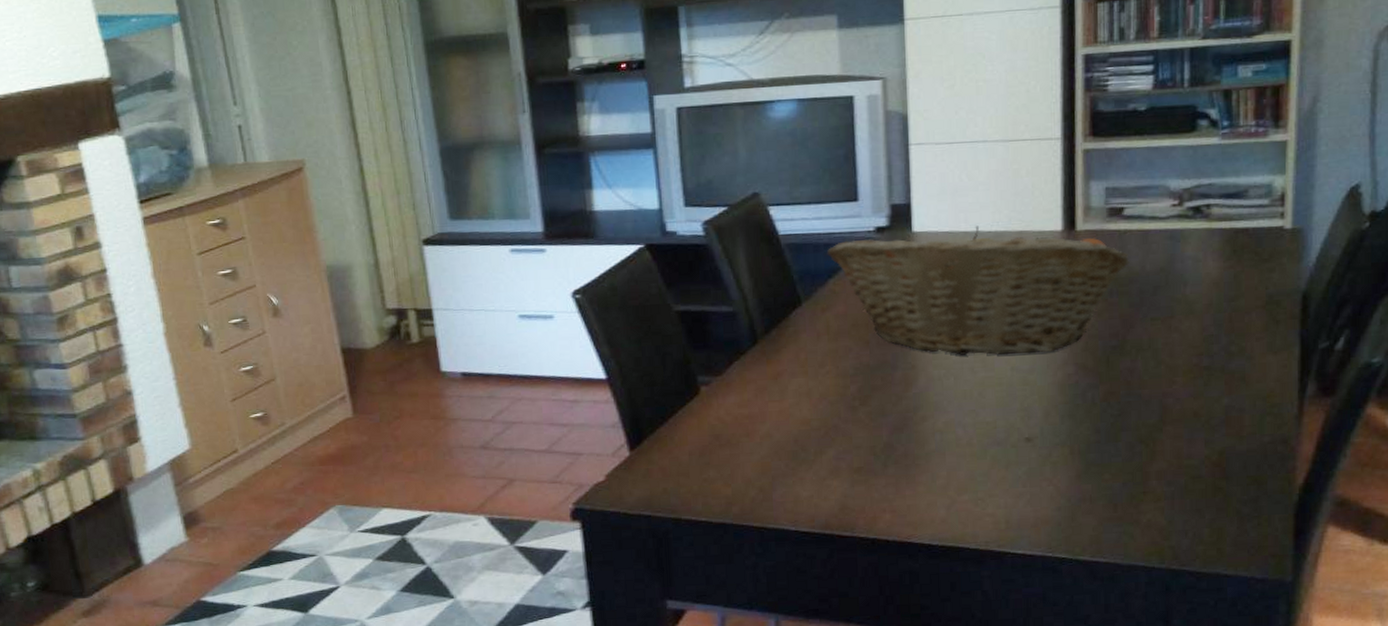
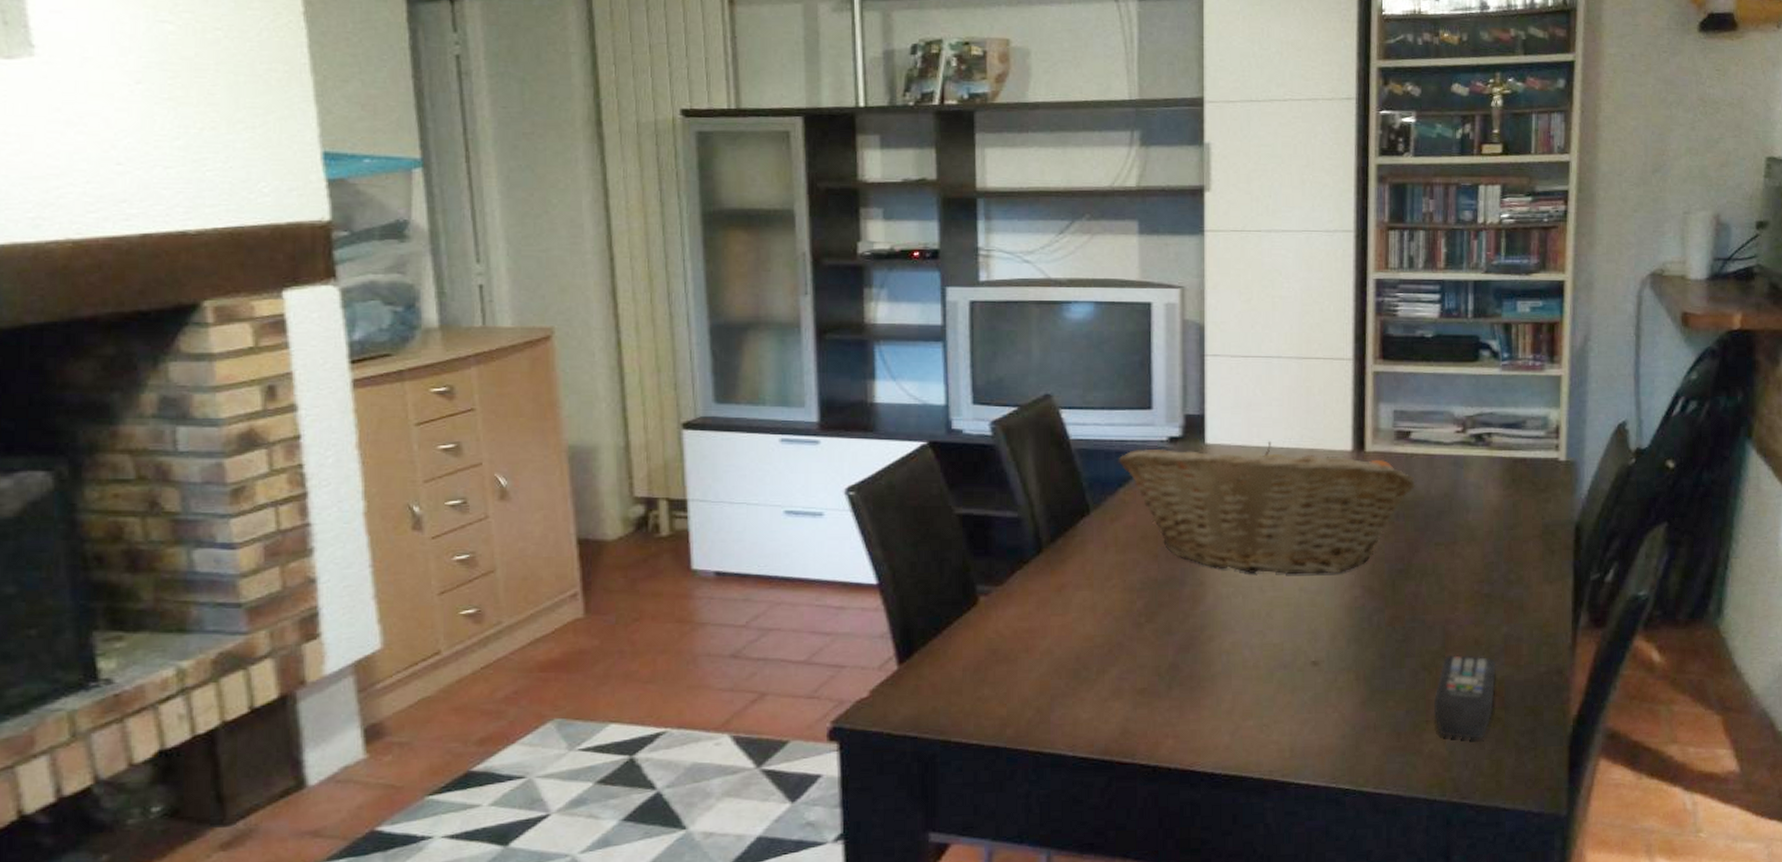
remote control: none [1151,427,1218,509] -> present [1433,654,1497,740]

